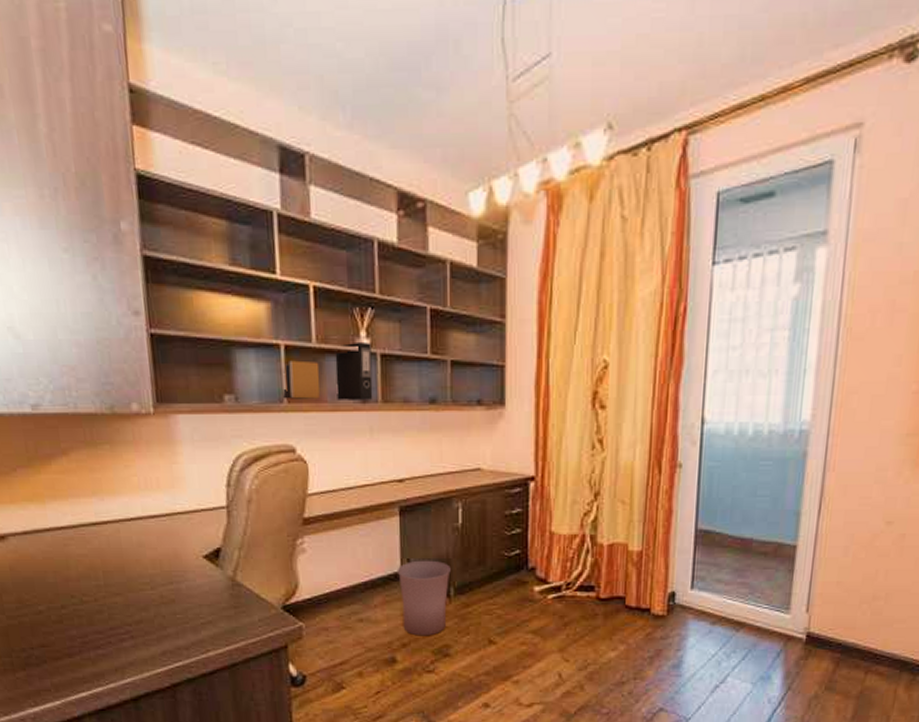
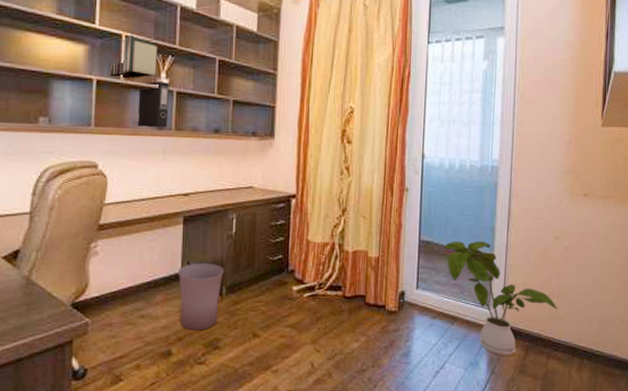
books: present [282,360,320,399] -> none [90,92,125,125]
books: none [297,284,355,342] -> present [108,35,157,79]
house plant: none [728,529,886,670] -> present [443,241,559,357]

